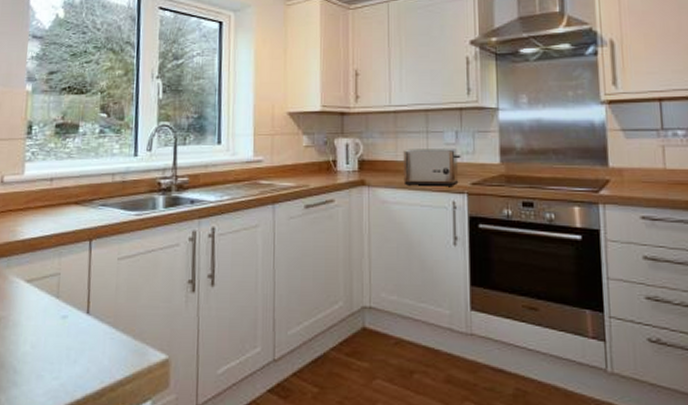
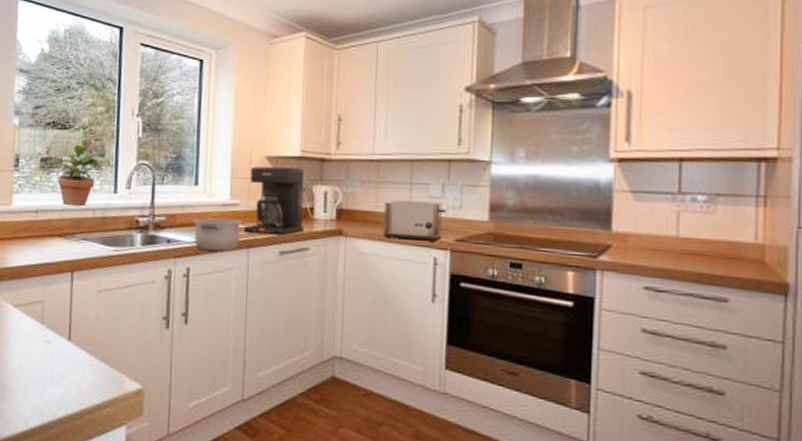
potted plant: none [62,108,124,172] -> present [46,144,105,207]
cooking pot: none [217,176,267,210] -> present [193,218,242,252]
coffee maker: none [268,123,327,189] -> present [243,166,304,236]

